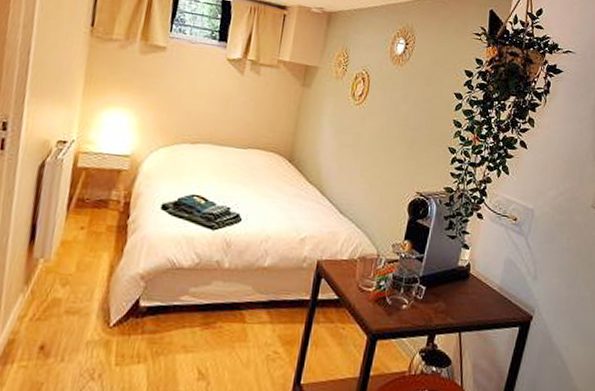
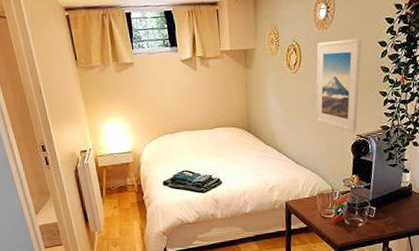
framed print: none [372,78,437,189] -> present [315,38,362,133]

